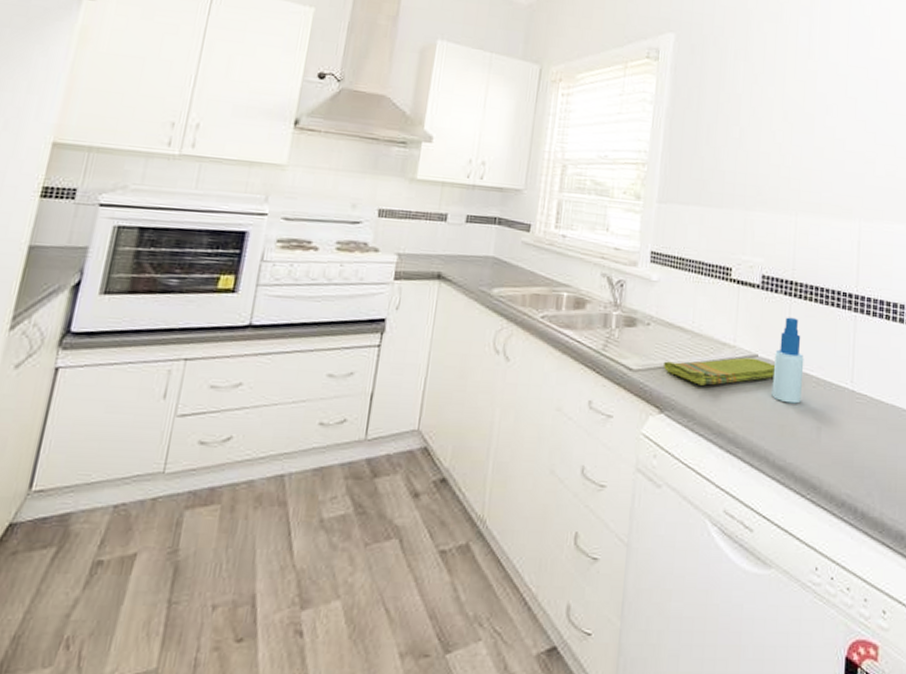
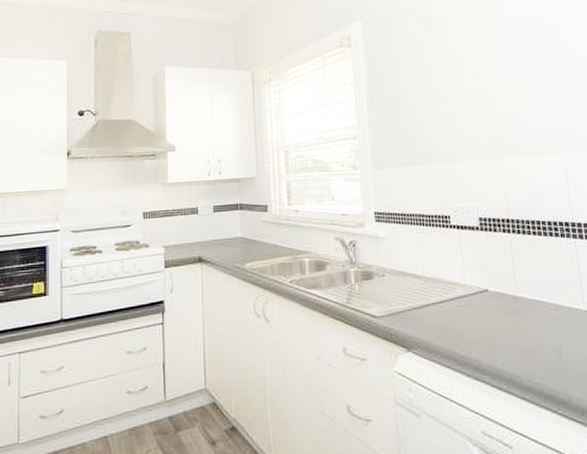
dish towel: present [664,357,776,386] -> none [403,293,507,323]
spray bottle: present [772,317,804,404] -> none [504,251,537,329]

